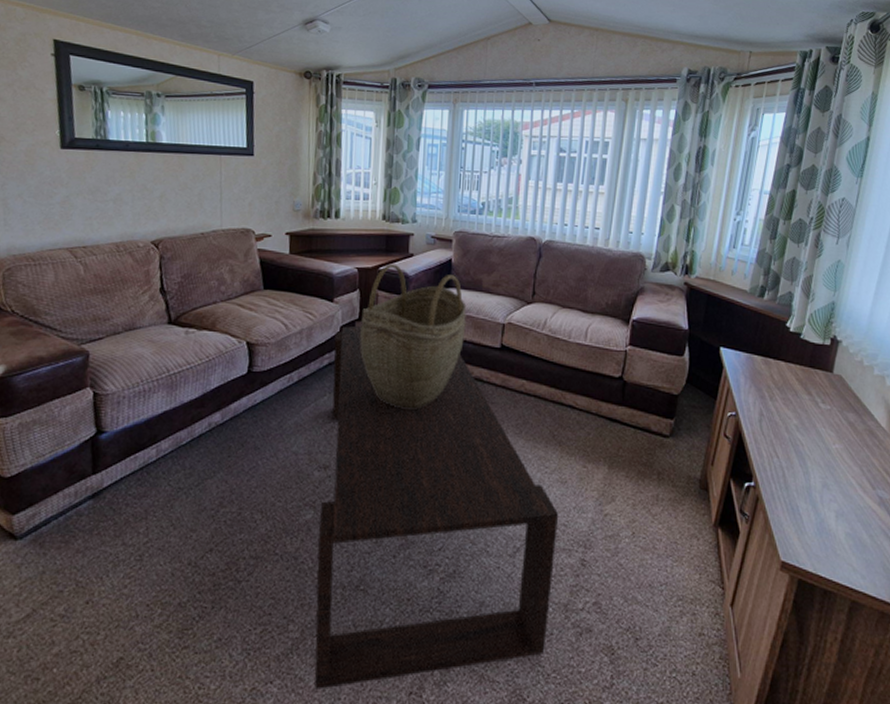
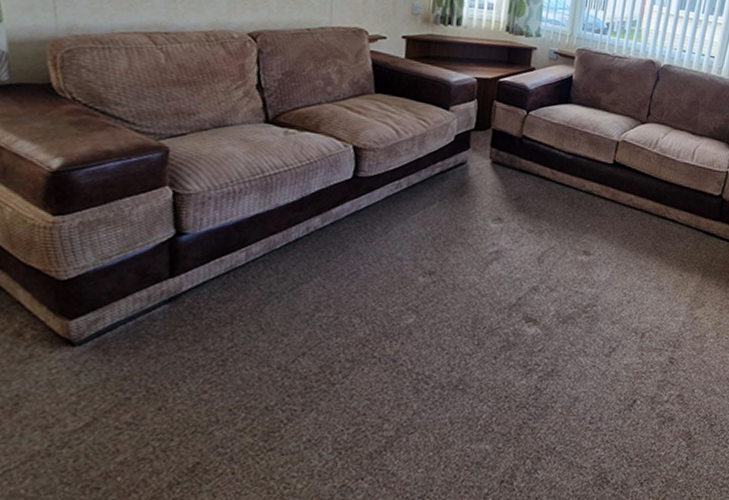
coffee table: present [314,326,559,690] -> none [407,135,654,483]
woven basket: present [360,263,467,411] -> none [474,76,584,220]

